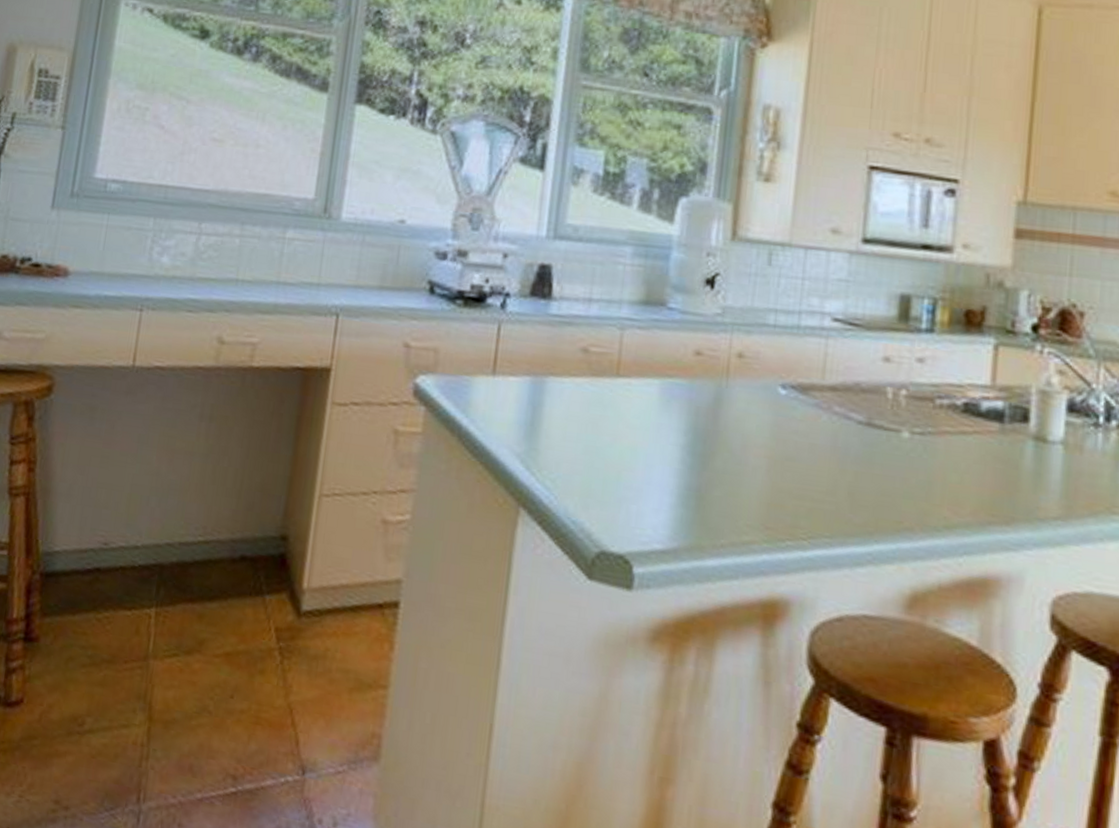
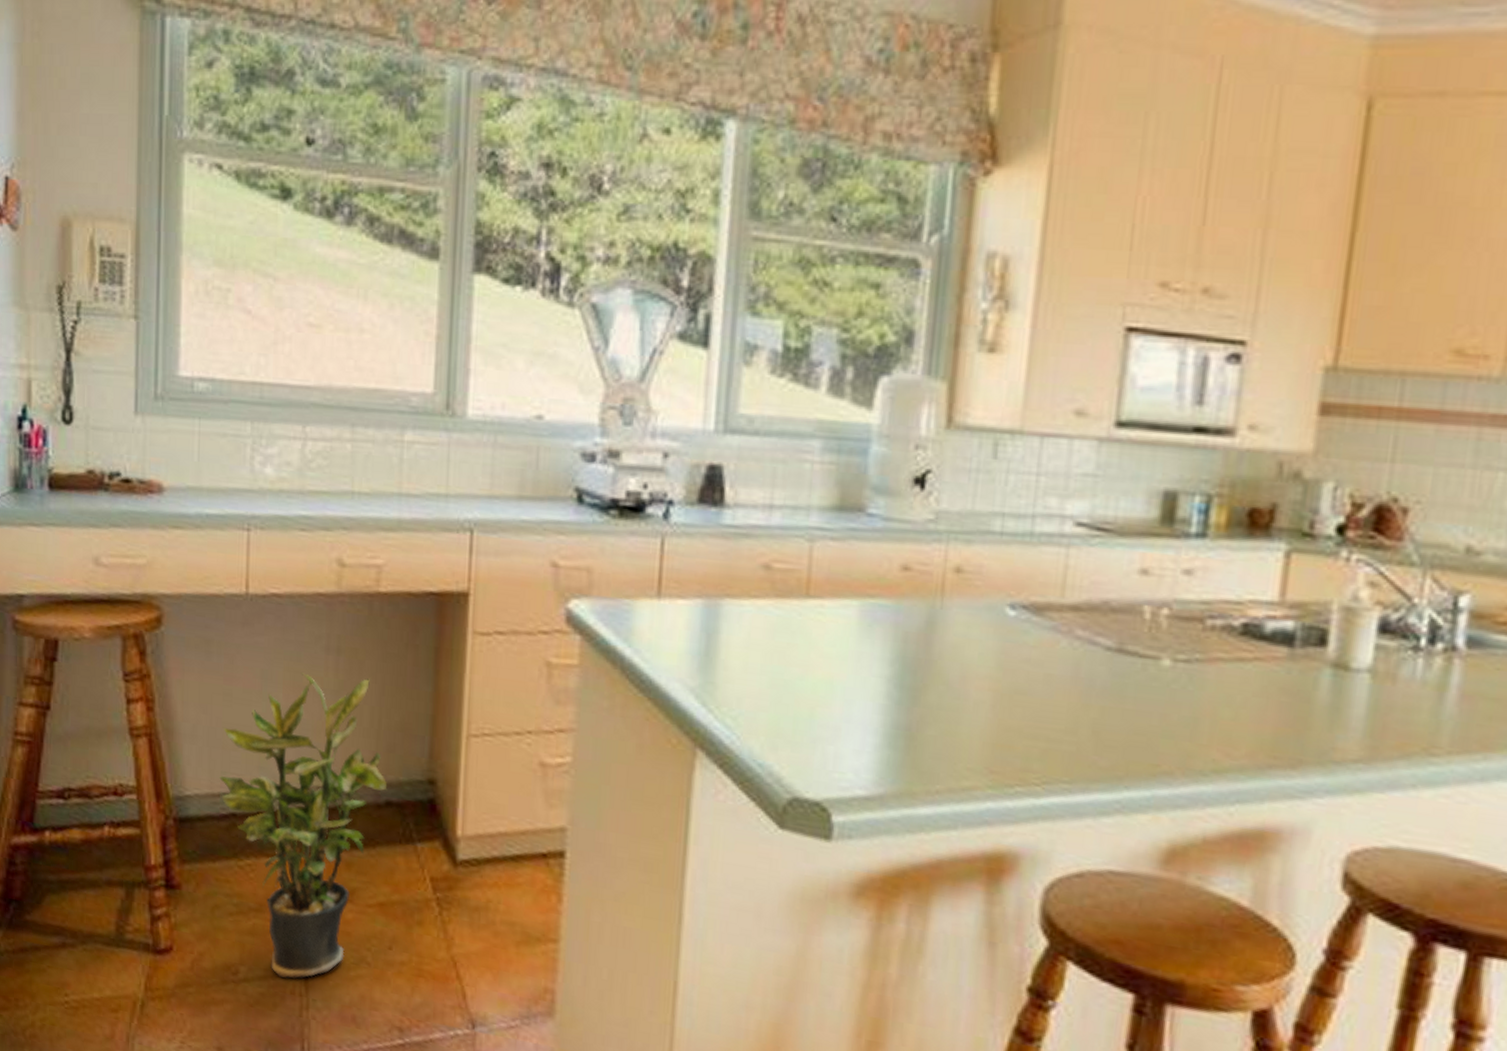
potted plant: none [88,437,244,730] -> present [219,672,388,980]

